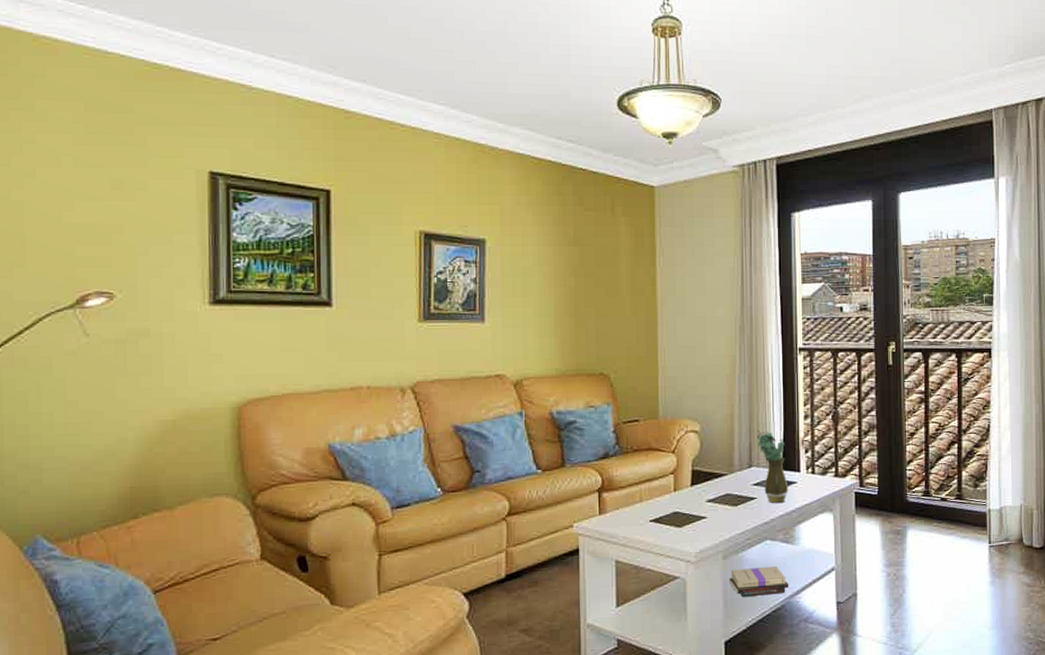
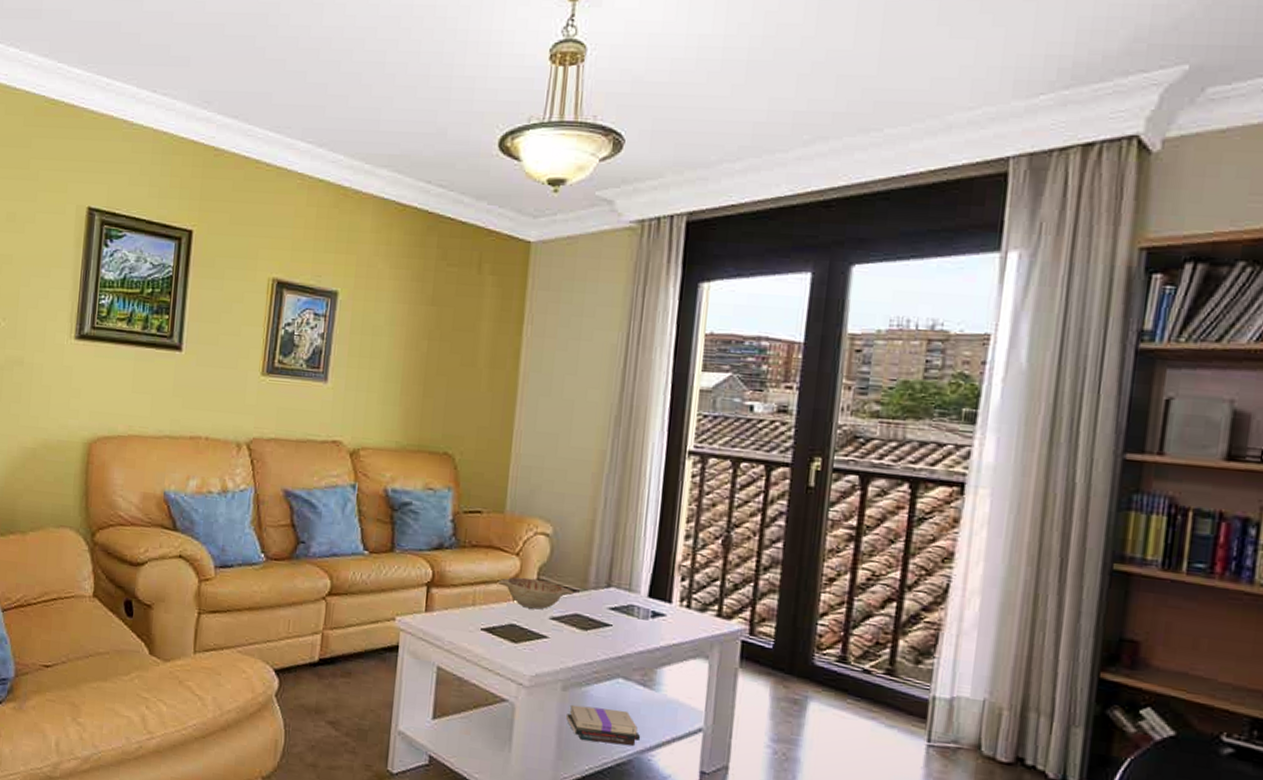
decorative bowl: none [659,470,723,496] -> present [497,577,574,610]
vase: present [757,430,789,504] -> none [620,543,656,637]

